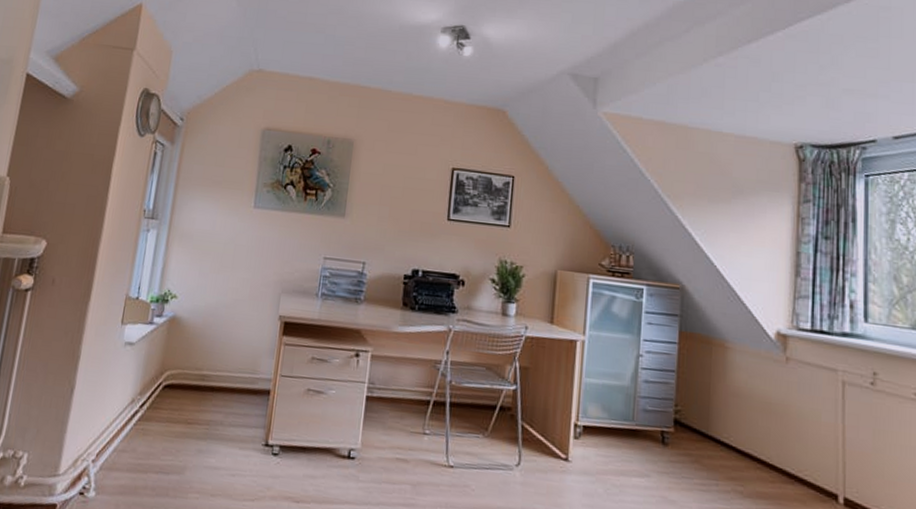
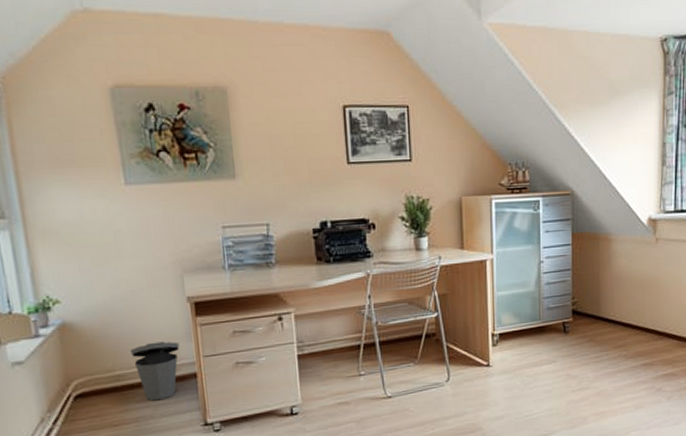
trash can: none [220,350,262,409] -> present [130,341,180,401]

